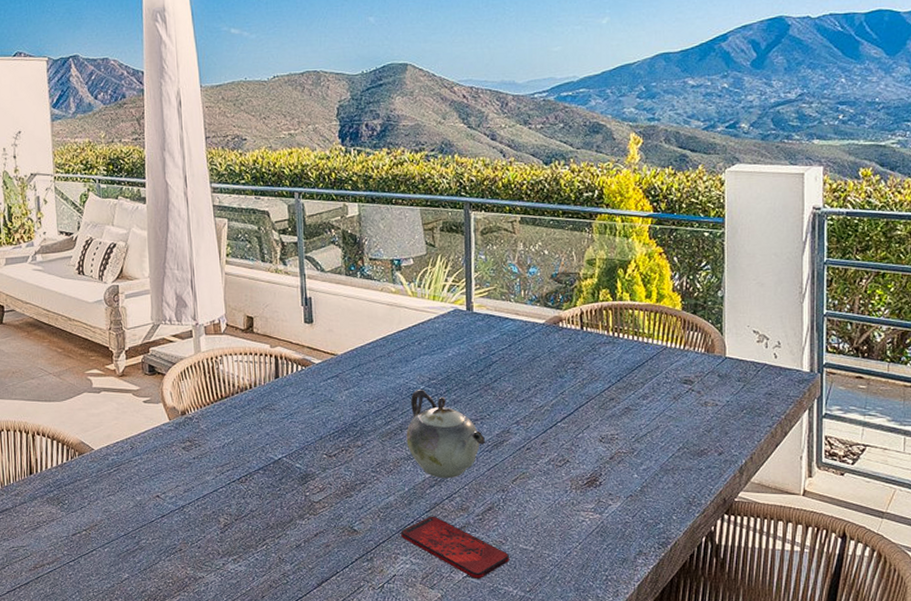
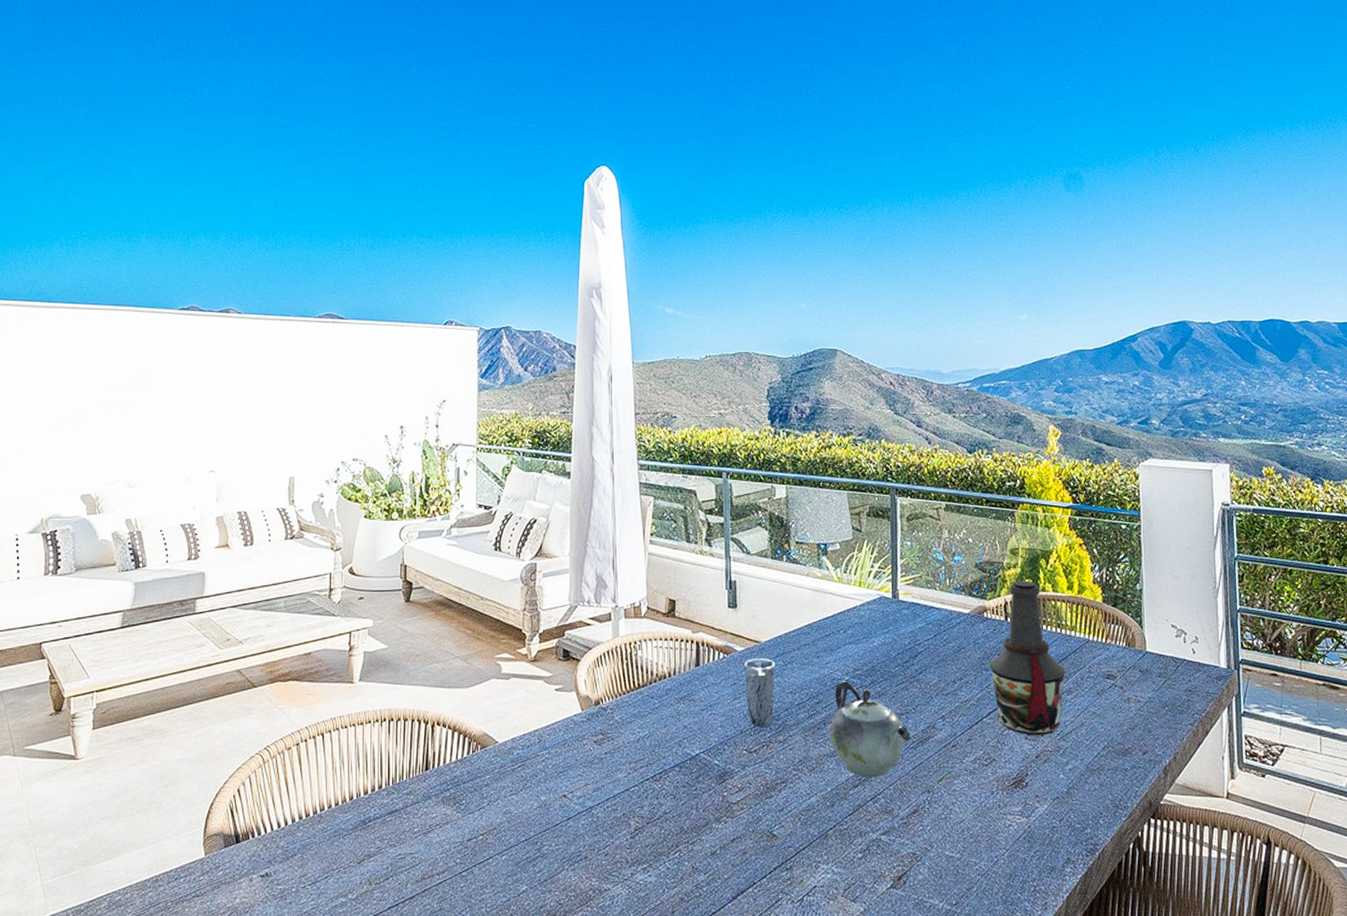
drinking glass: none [322,370,352,434] -> present [744,659,775,728]
smartphone: present [401,516,510,578] -> none [822,819,936,890]
bottle: none [564,290,642,438] -> present [989,581,1066,735]

